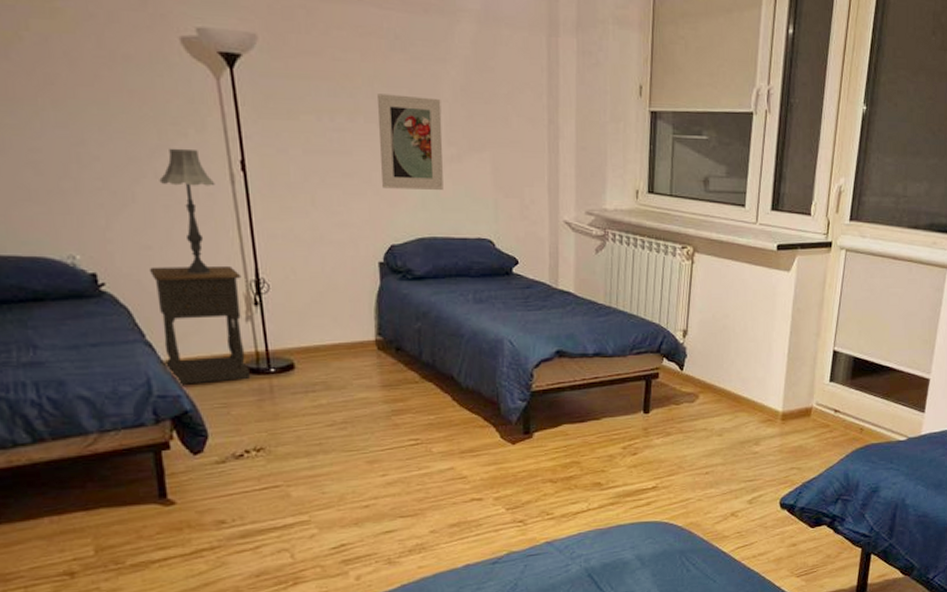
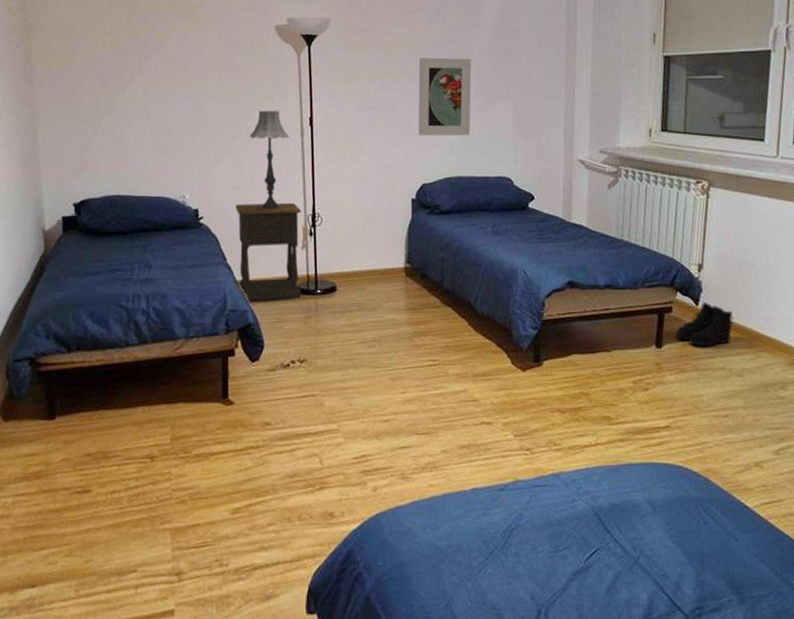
boots: none [661,366,715,411] -> present [674,301,734,347]

